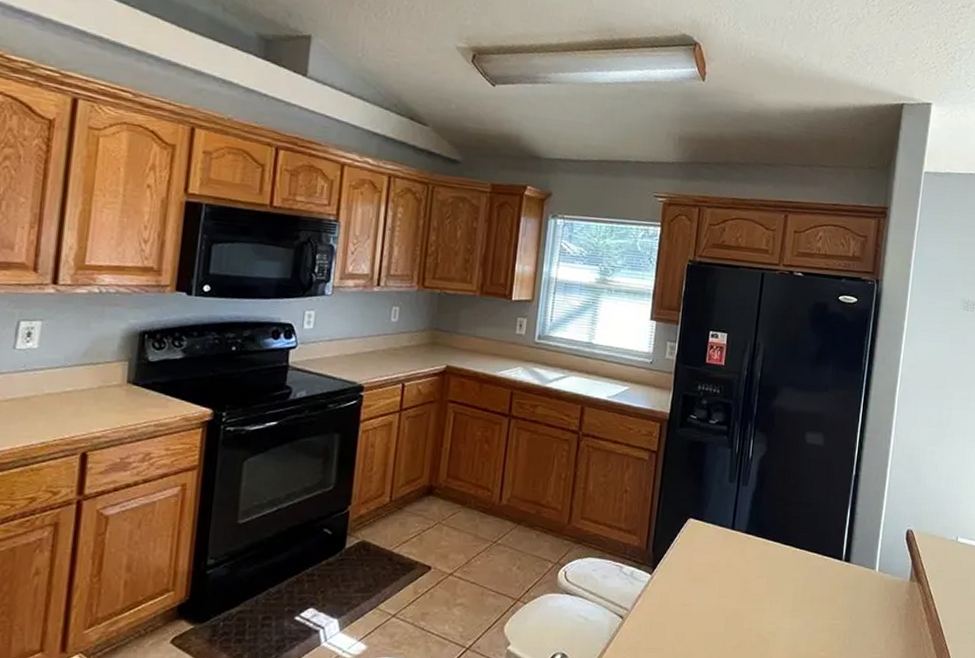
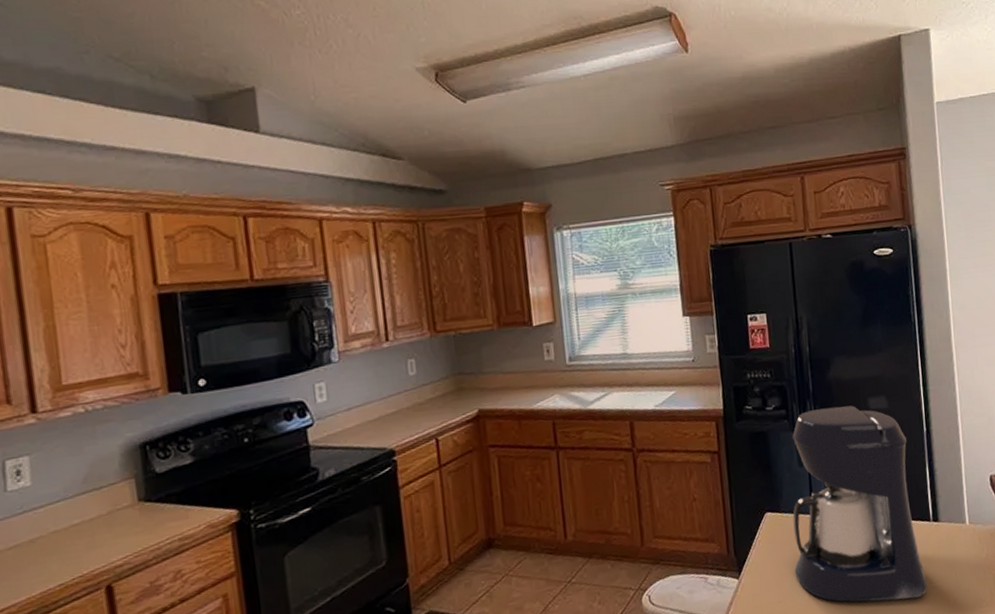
coffee maker: none [705,432,835,630] -> present [793,405,927,603]

